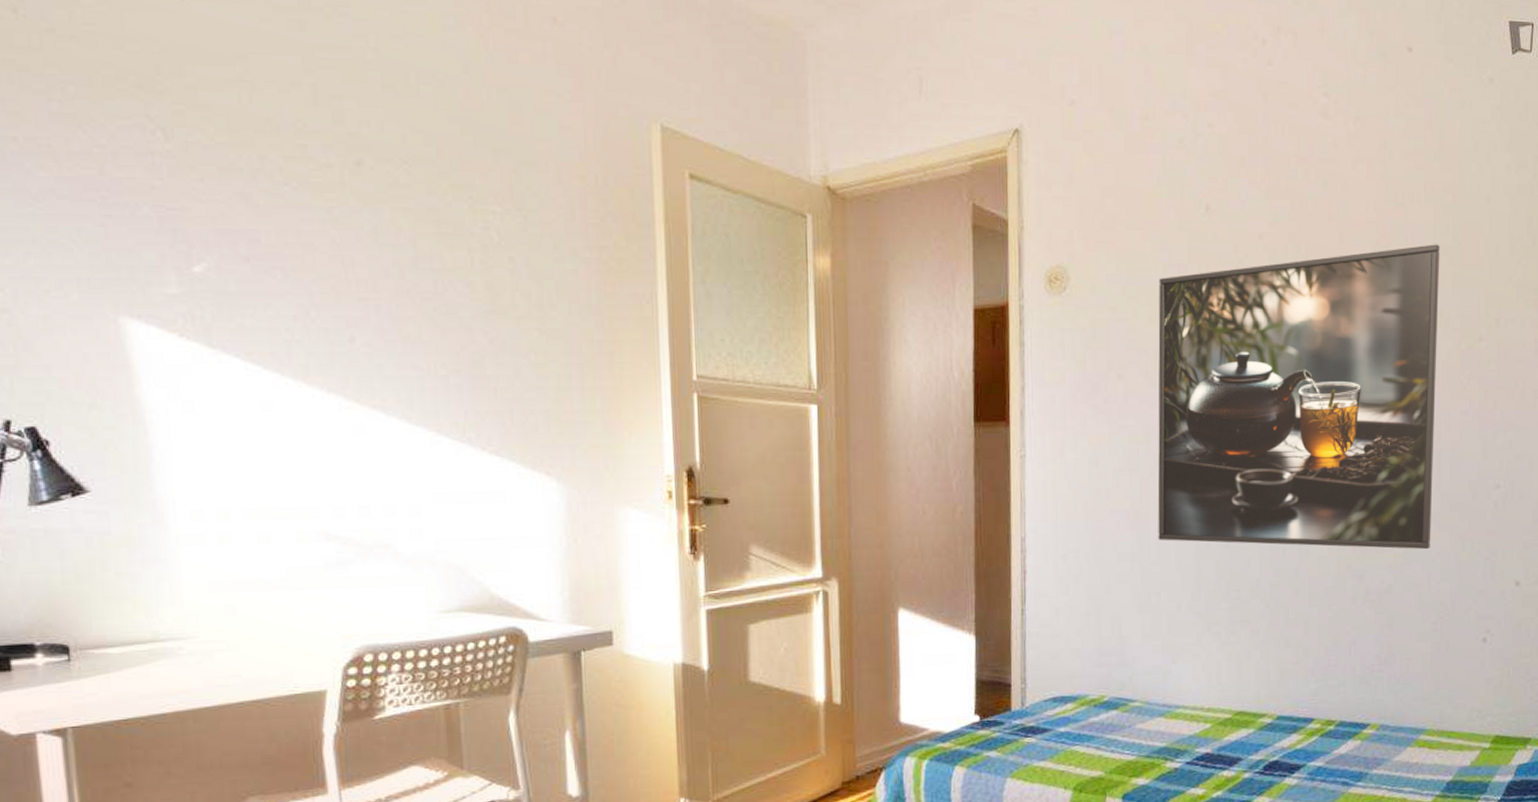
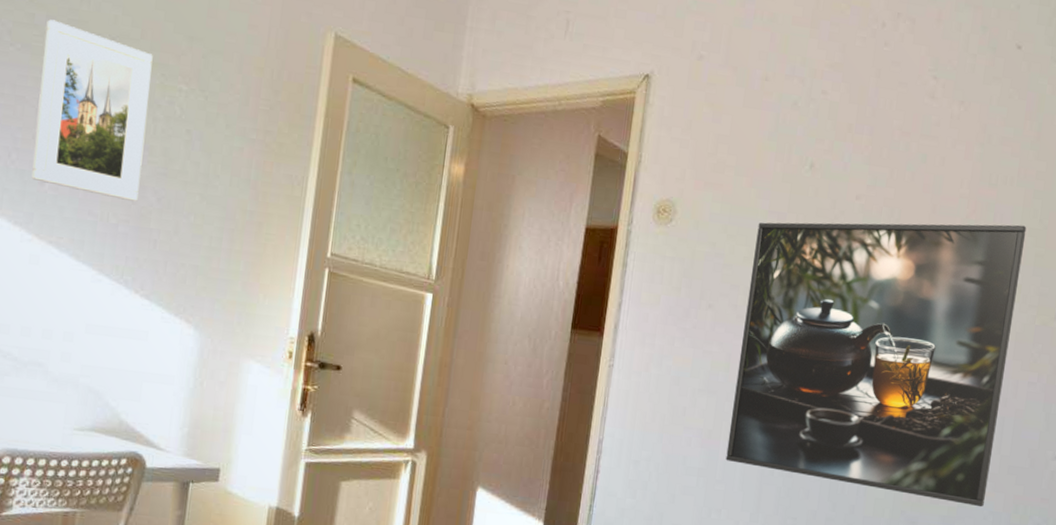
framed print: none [322,149,466,348] -> present [31,19,153,202]

